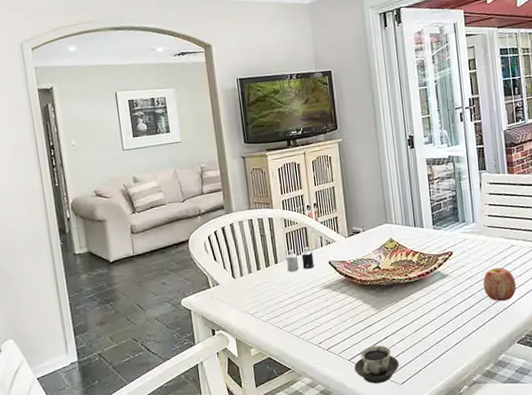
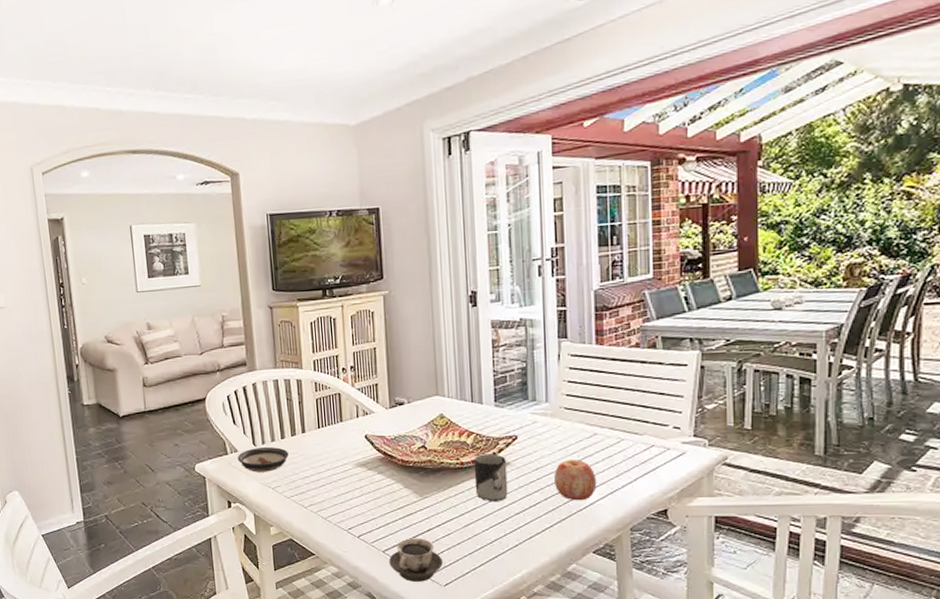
saucer: none [219,278,264,302] -> present [237,447,289,472]
candle: present [286,246,314,273] -> none [315,416,348,445]
cup: none [419,268,448,309] -> present [473,454,508,502]

